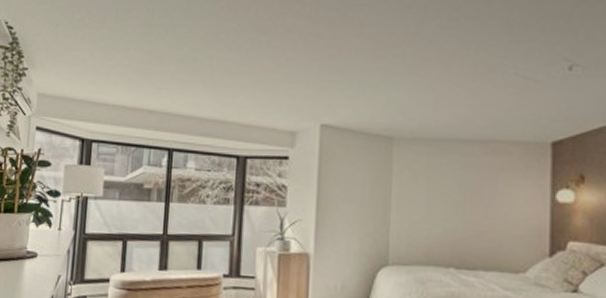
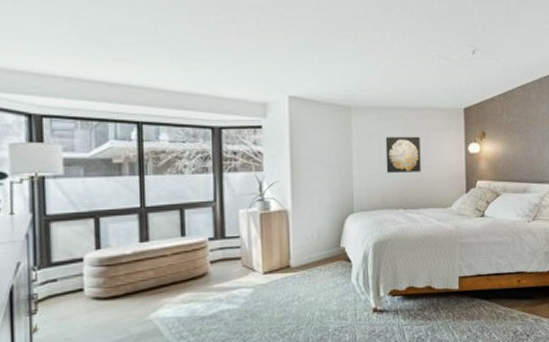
wall art: none [434,175,484,223] -> present [385,136,421,173]

